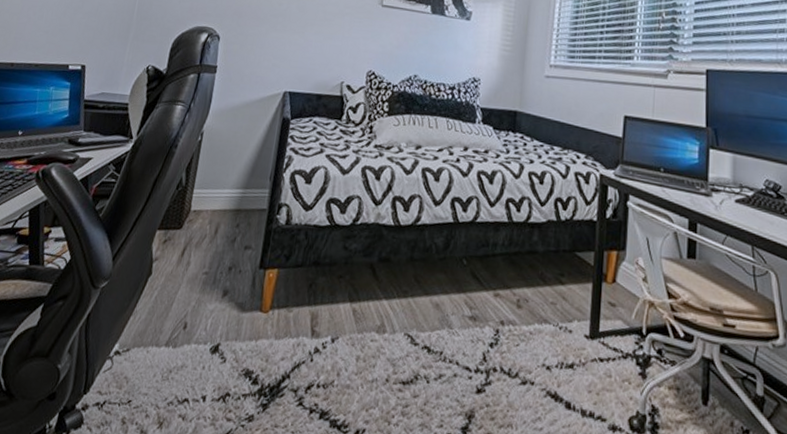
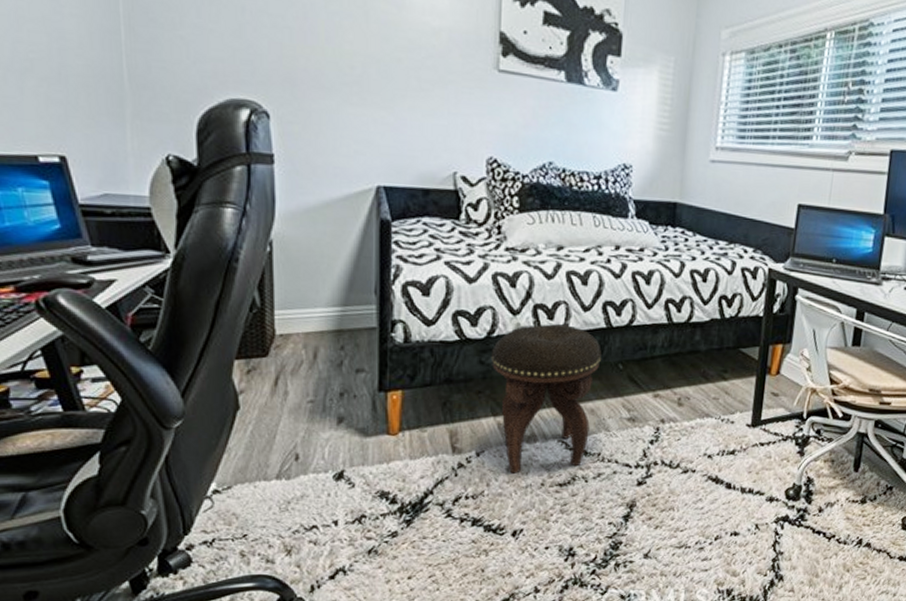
footstool: none [353,215,448,365] -> present [490,324,602,474]

